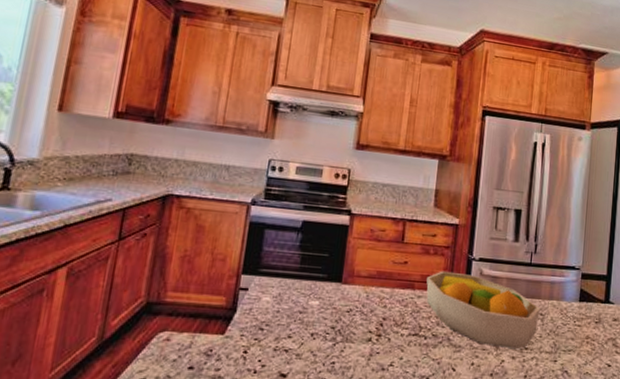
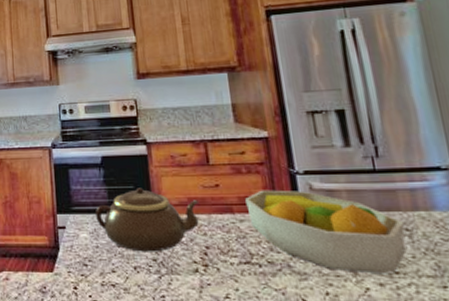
teapot: none [283,256,387,320] -> present [96,188,200,252]

